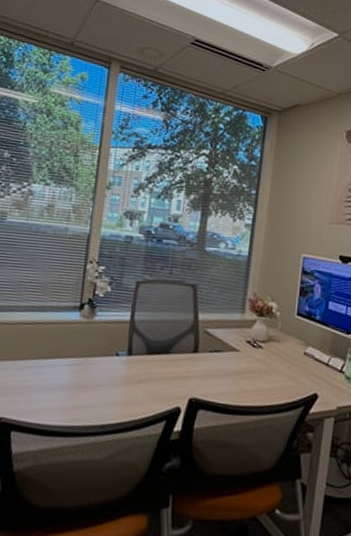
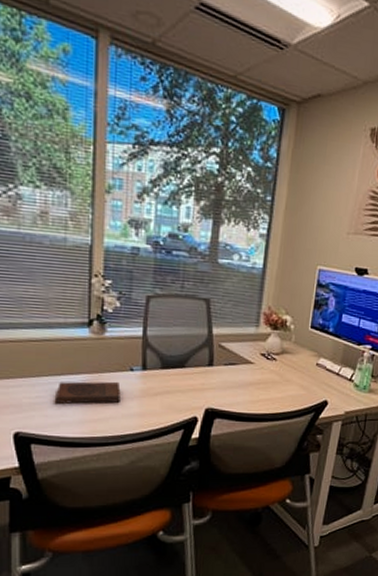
book: none [41,365,105,390] -> present [56,381,121,404]

